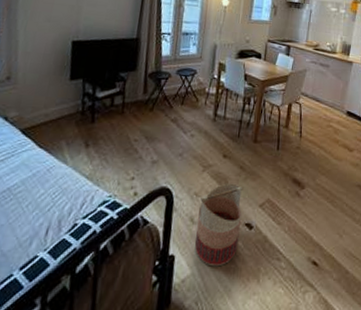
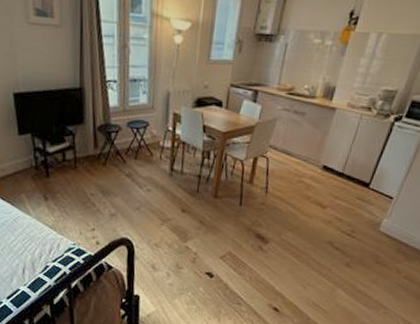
basket: present [195,183,243,267] -> none [158,236,204,307]

